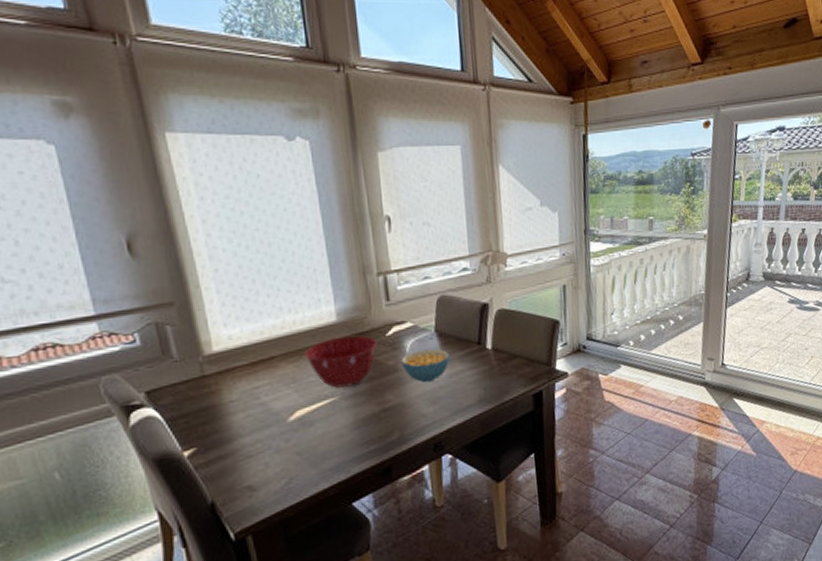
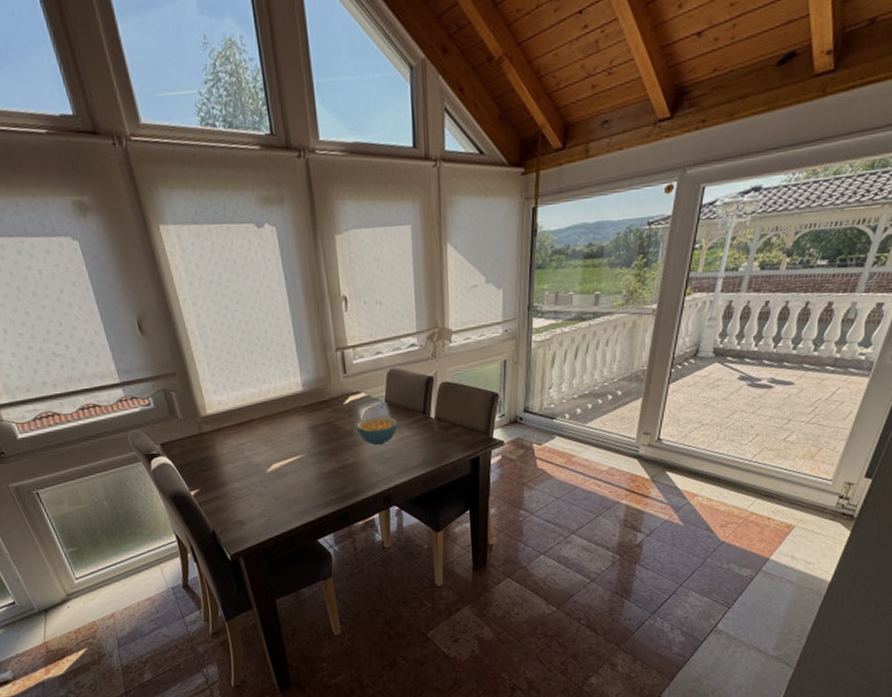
mixing bowl: present [304,335,378,388] -> none [277,403,337,447]

